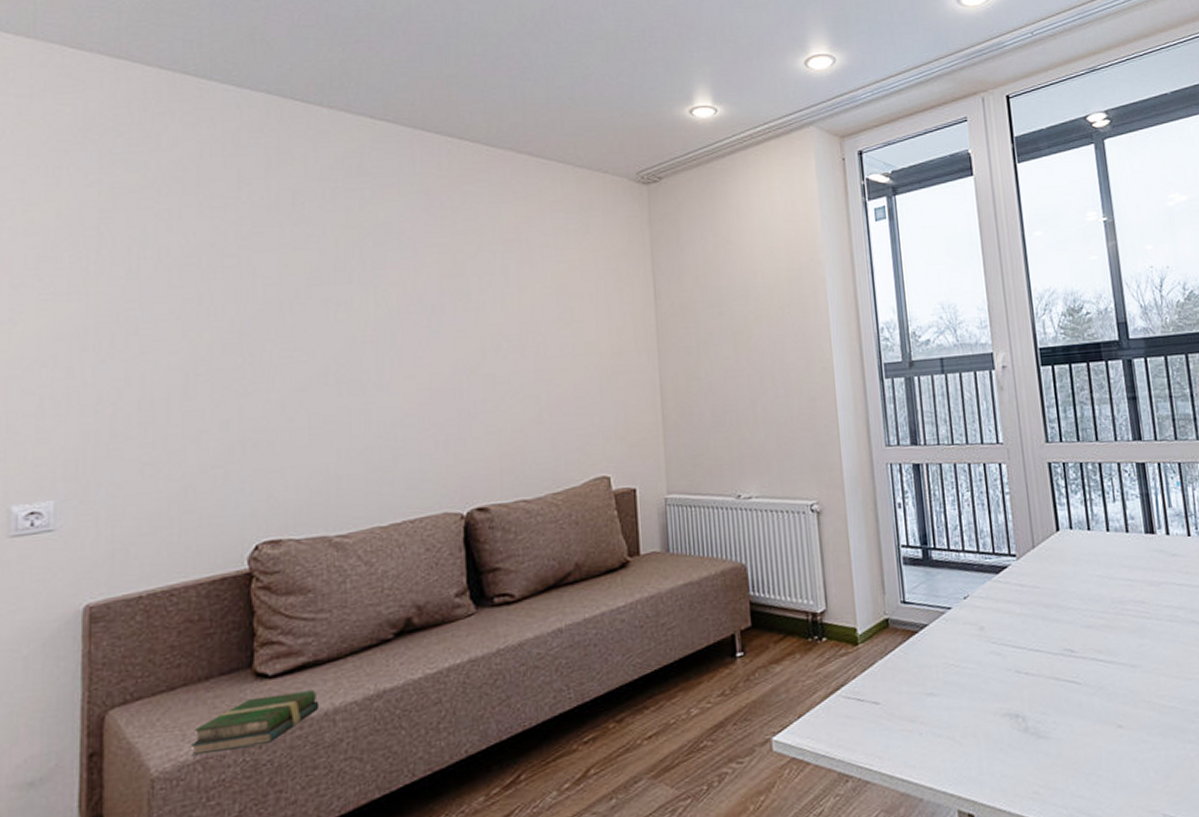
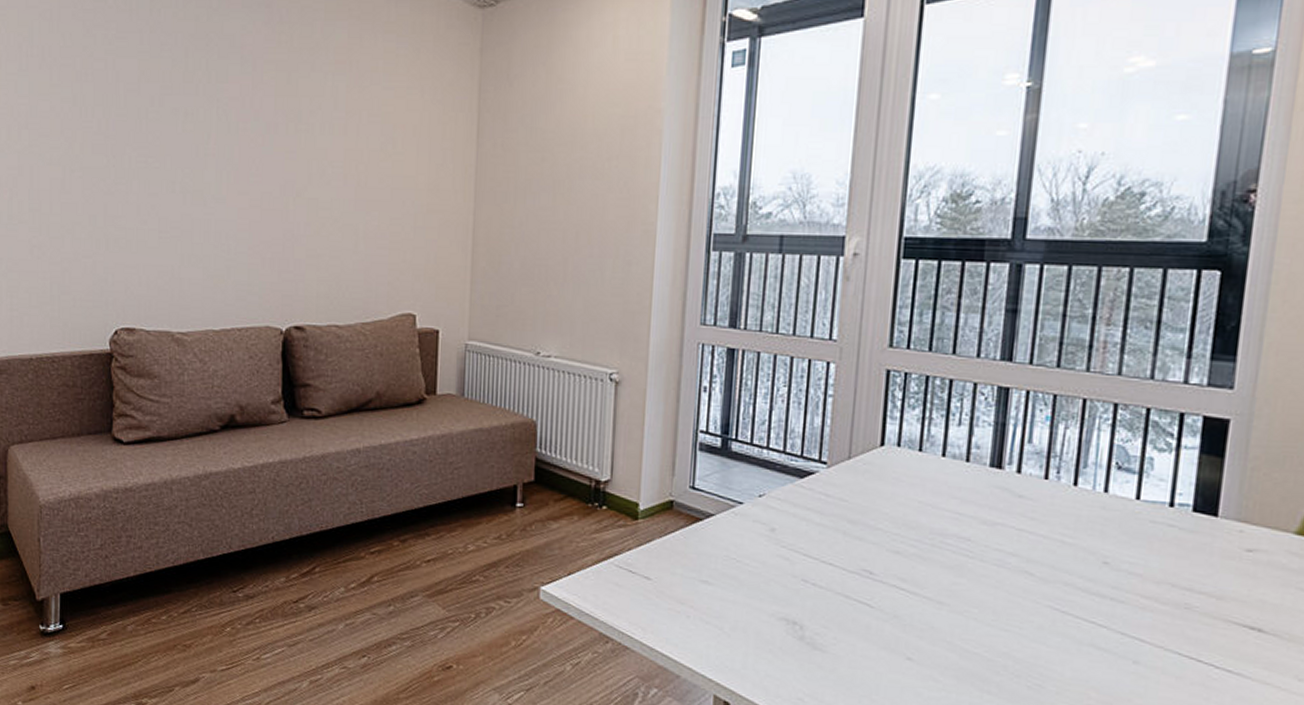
book: present [190,690,320,757] -> none [66,458,161,498]

